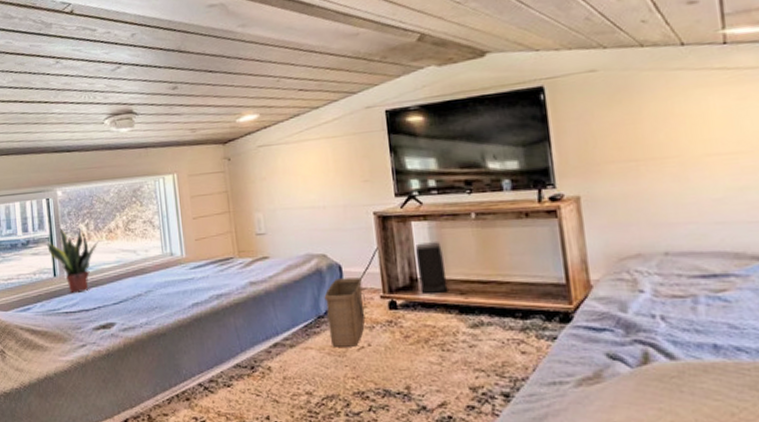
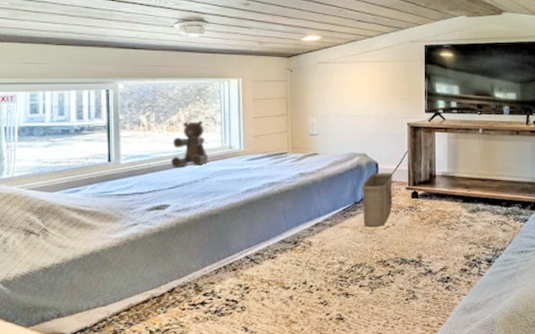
potted plant: present [47,228,99,293] -> none [103,118,160,177]
teddy bear: none [112,225,151,281] -> present [171,120,209,168]
speaker: present [415,242,448,293] -> none [436,149,457,186]

